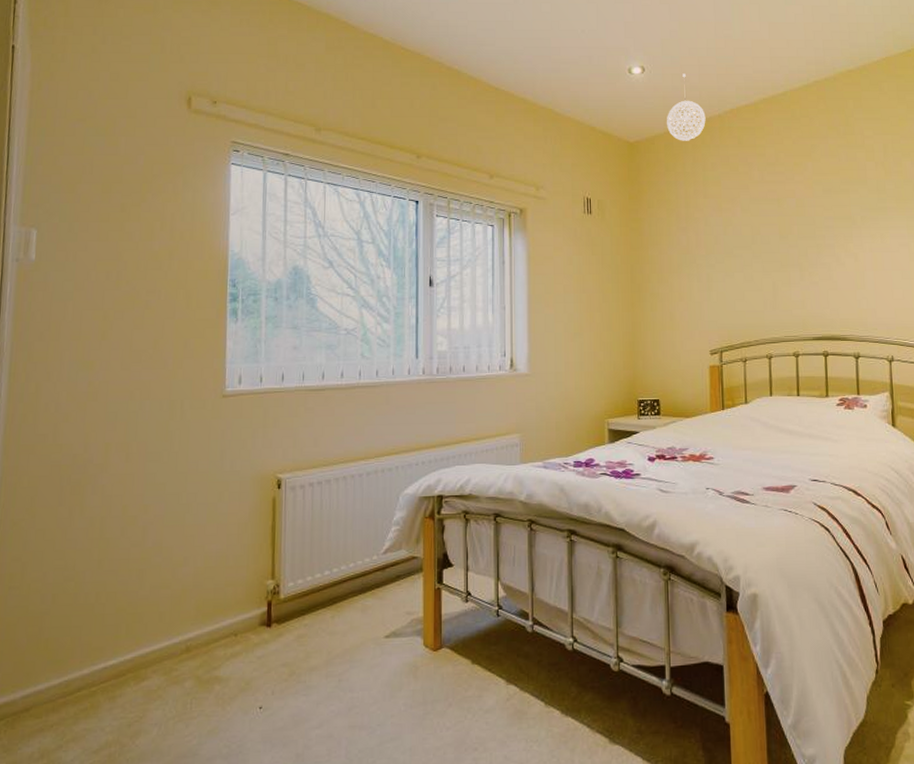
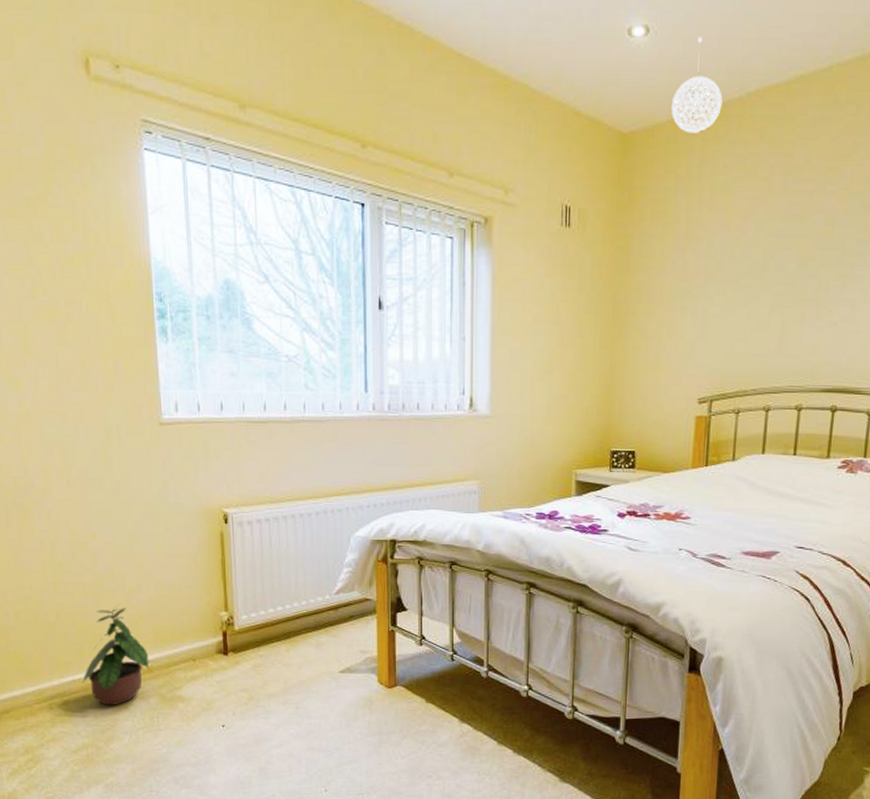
potted plant: none [115,580,189,694] -> present [83,605,149,706]

